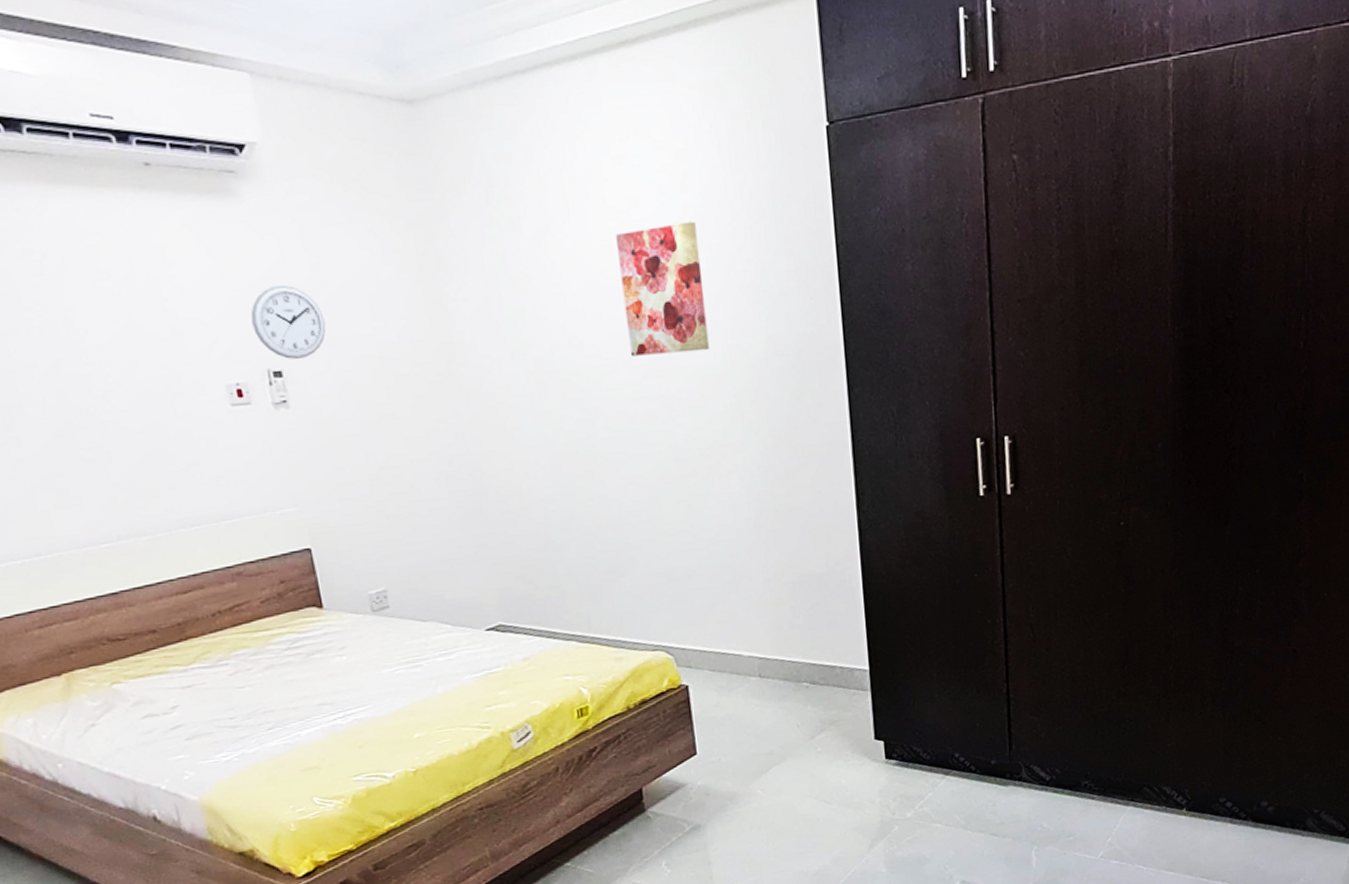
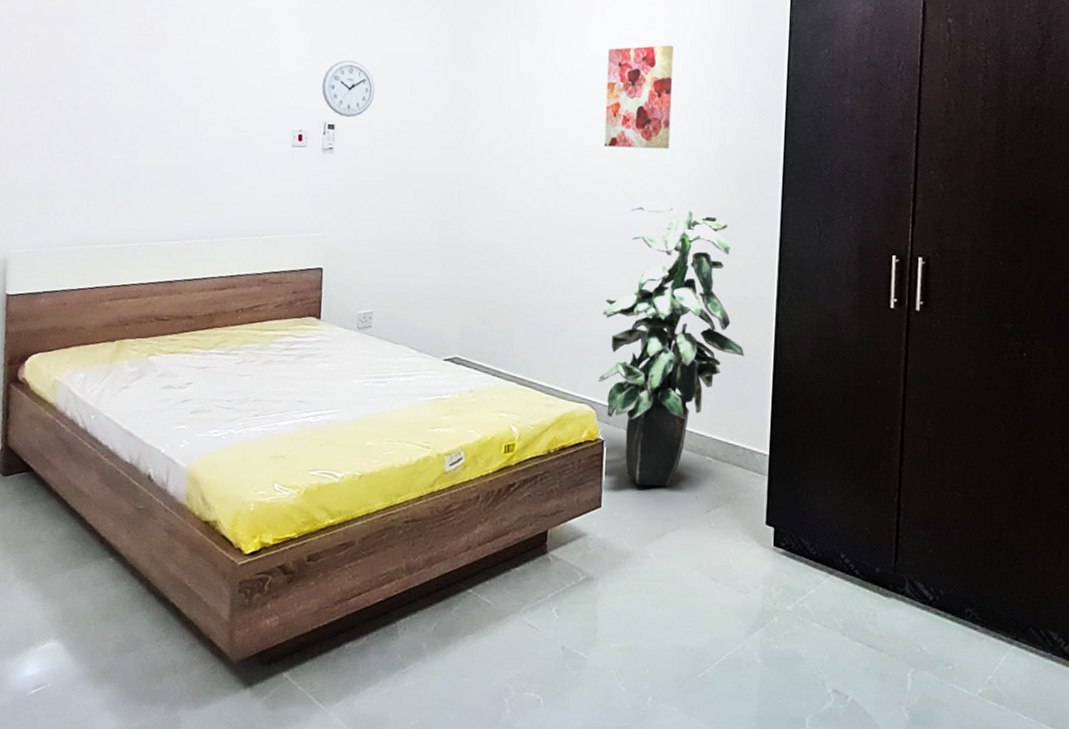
indoor plant: none [663,415,829,725] -> present [598,202,744,487]

